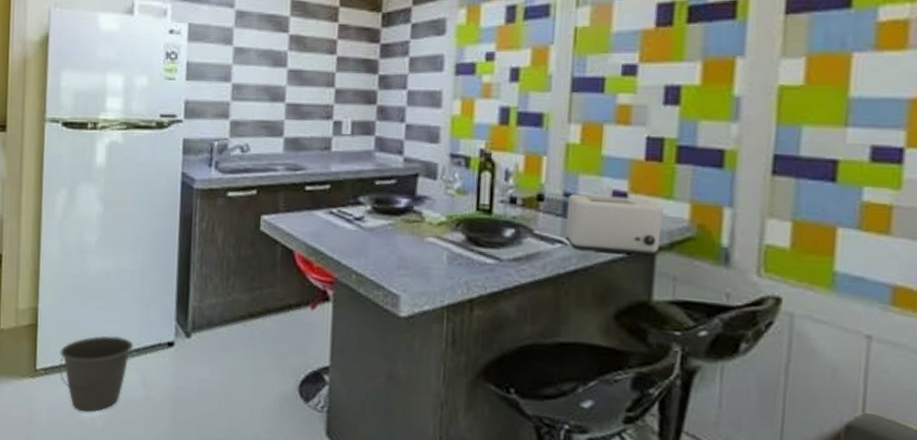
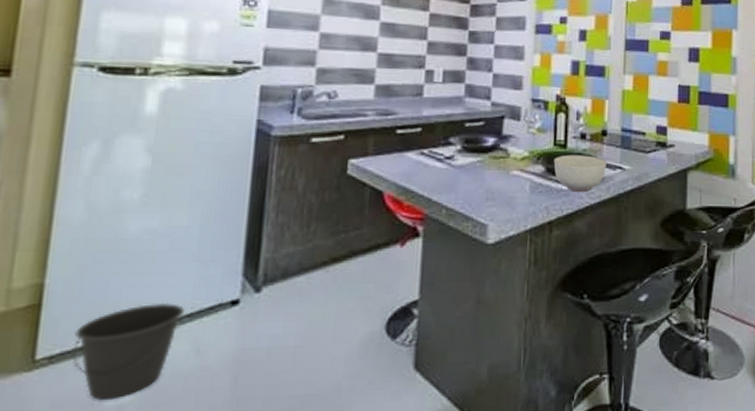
bowl: none [475,222,543,268] -> present [553,154,607,192]
toaster: present [564,193,663,257] -> none [623,129,691,175]

